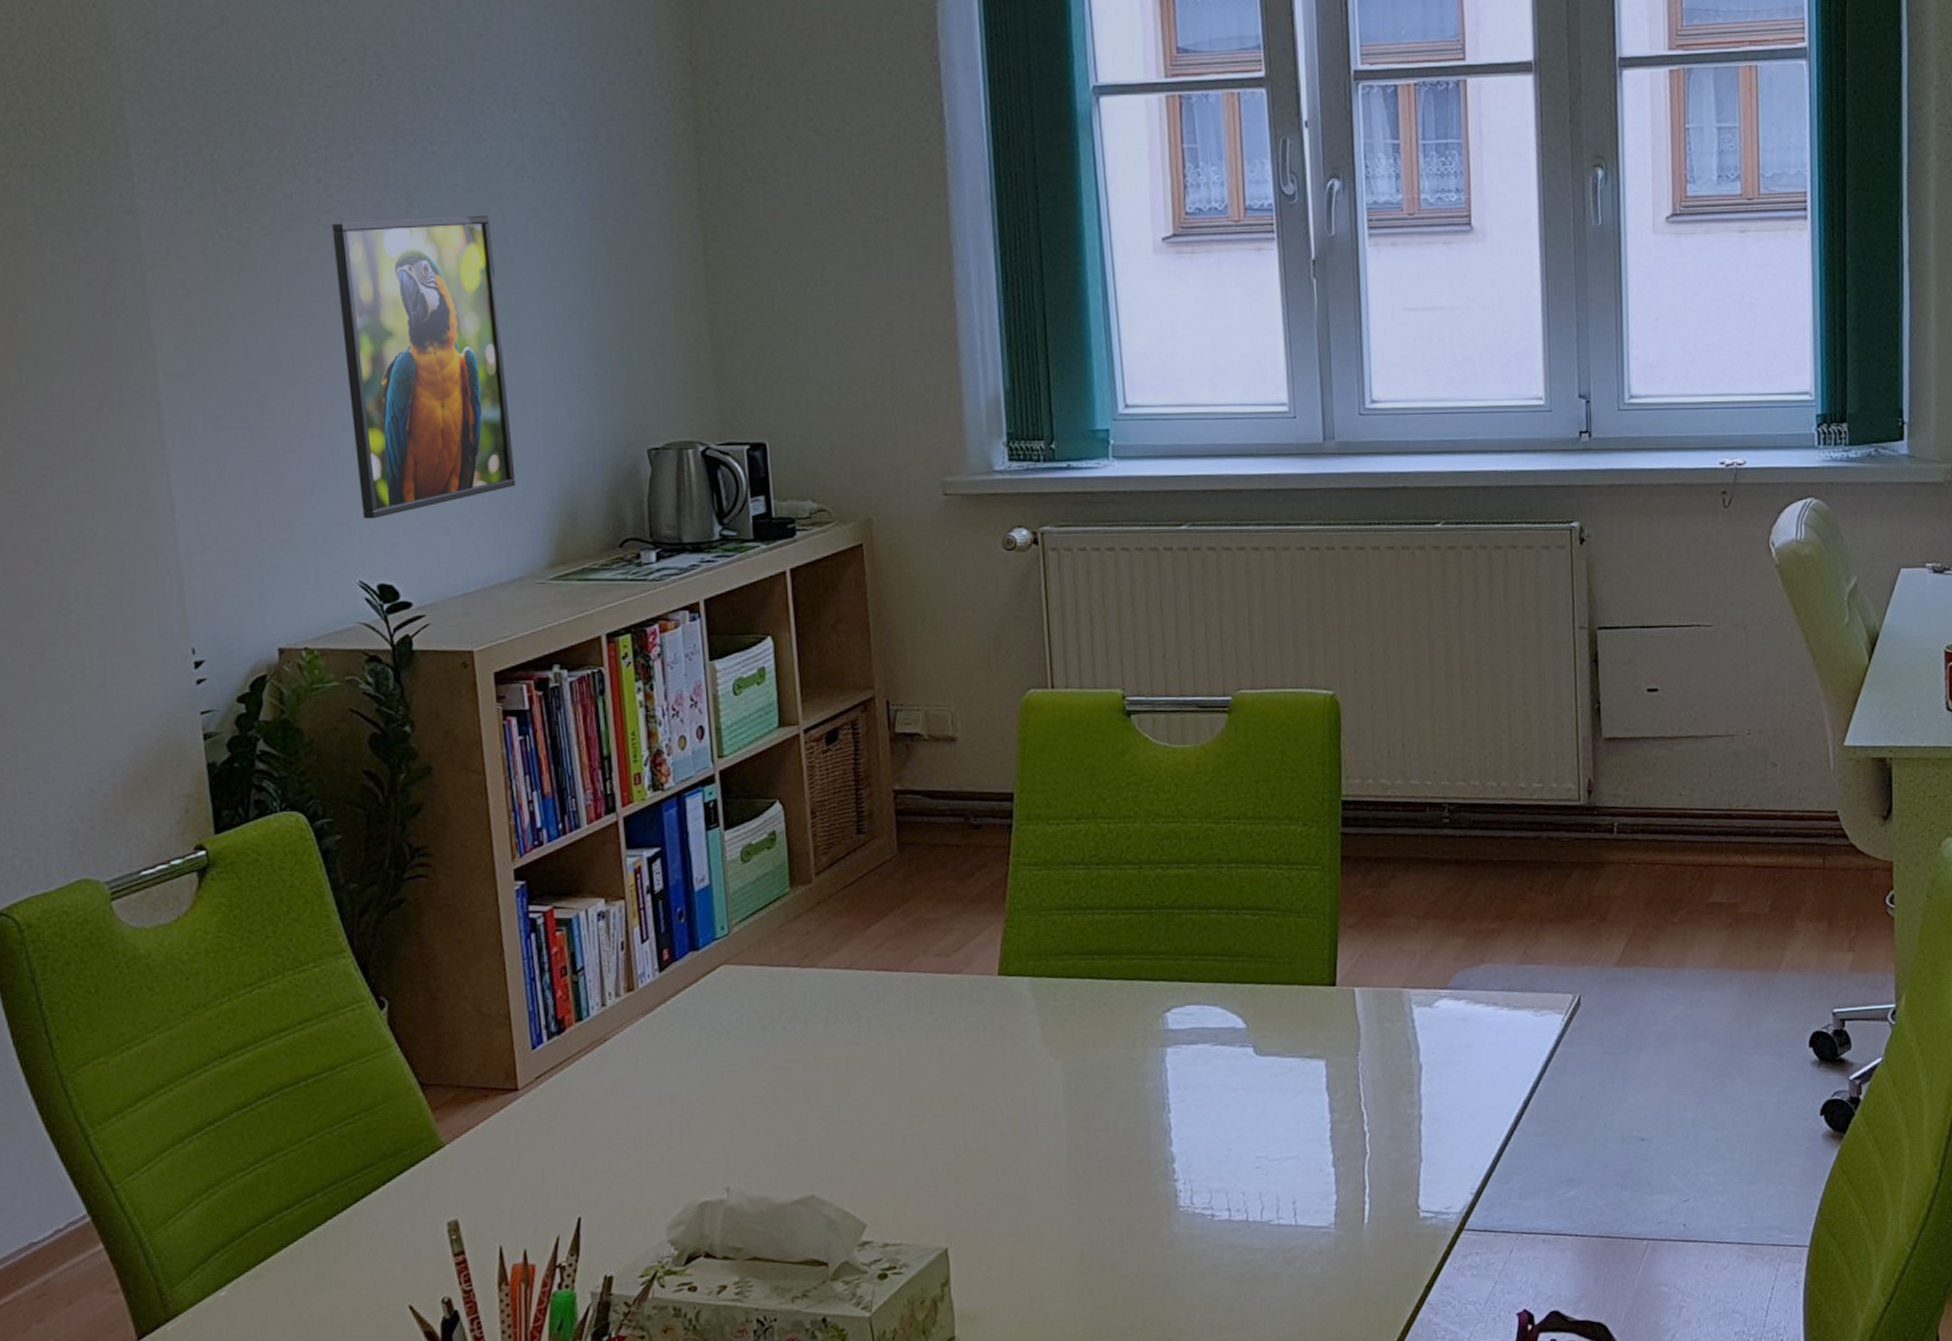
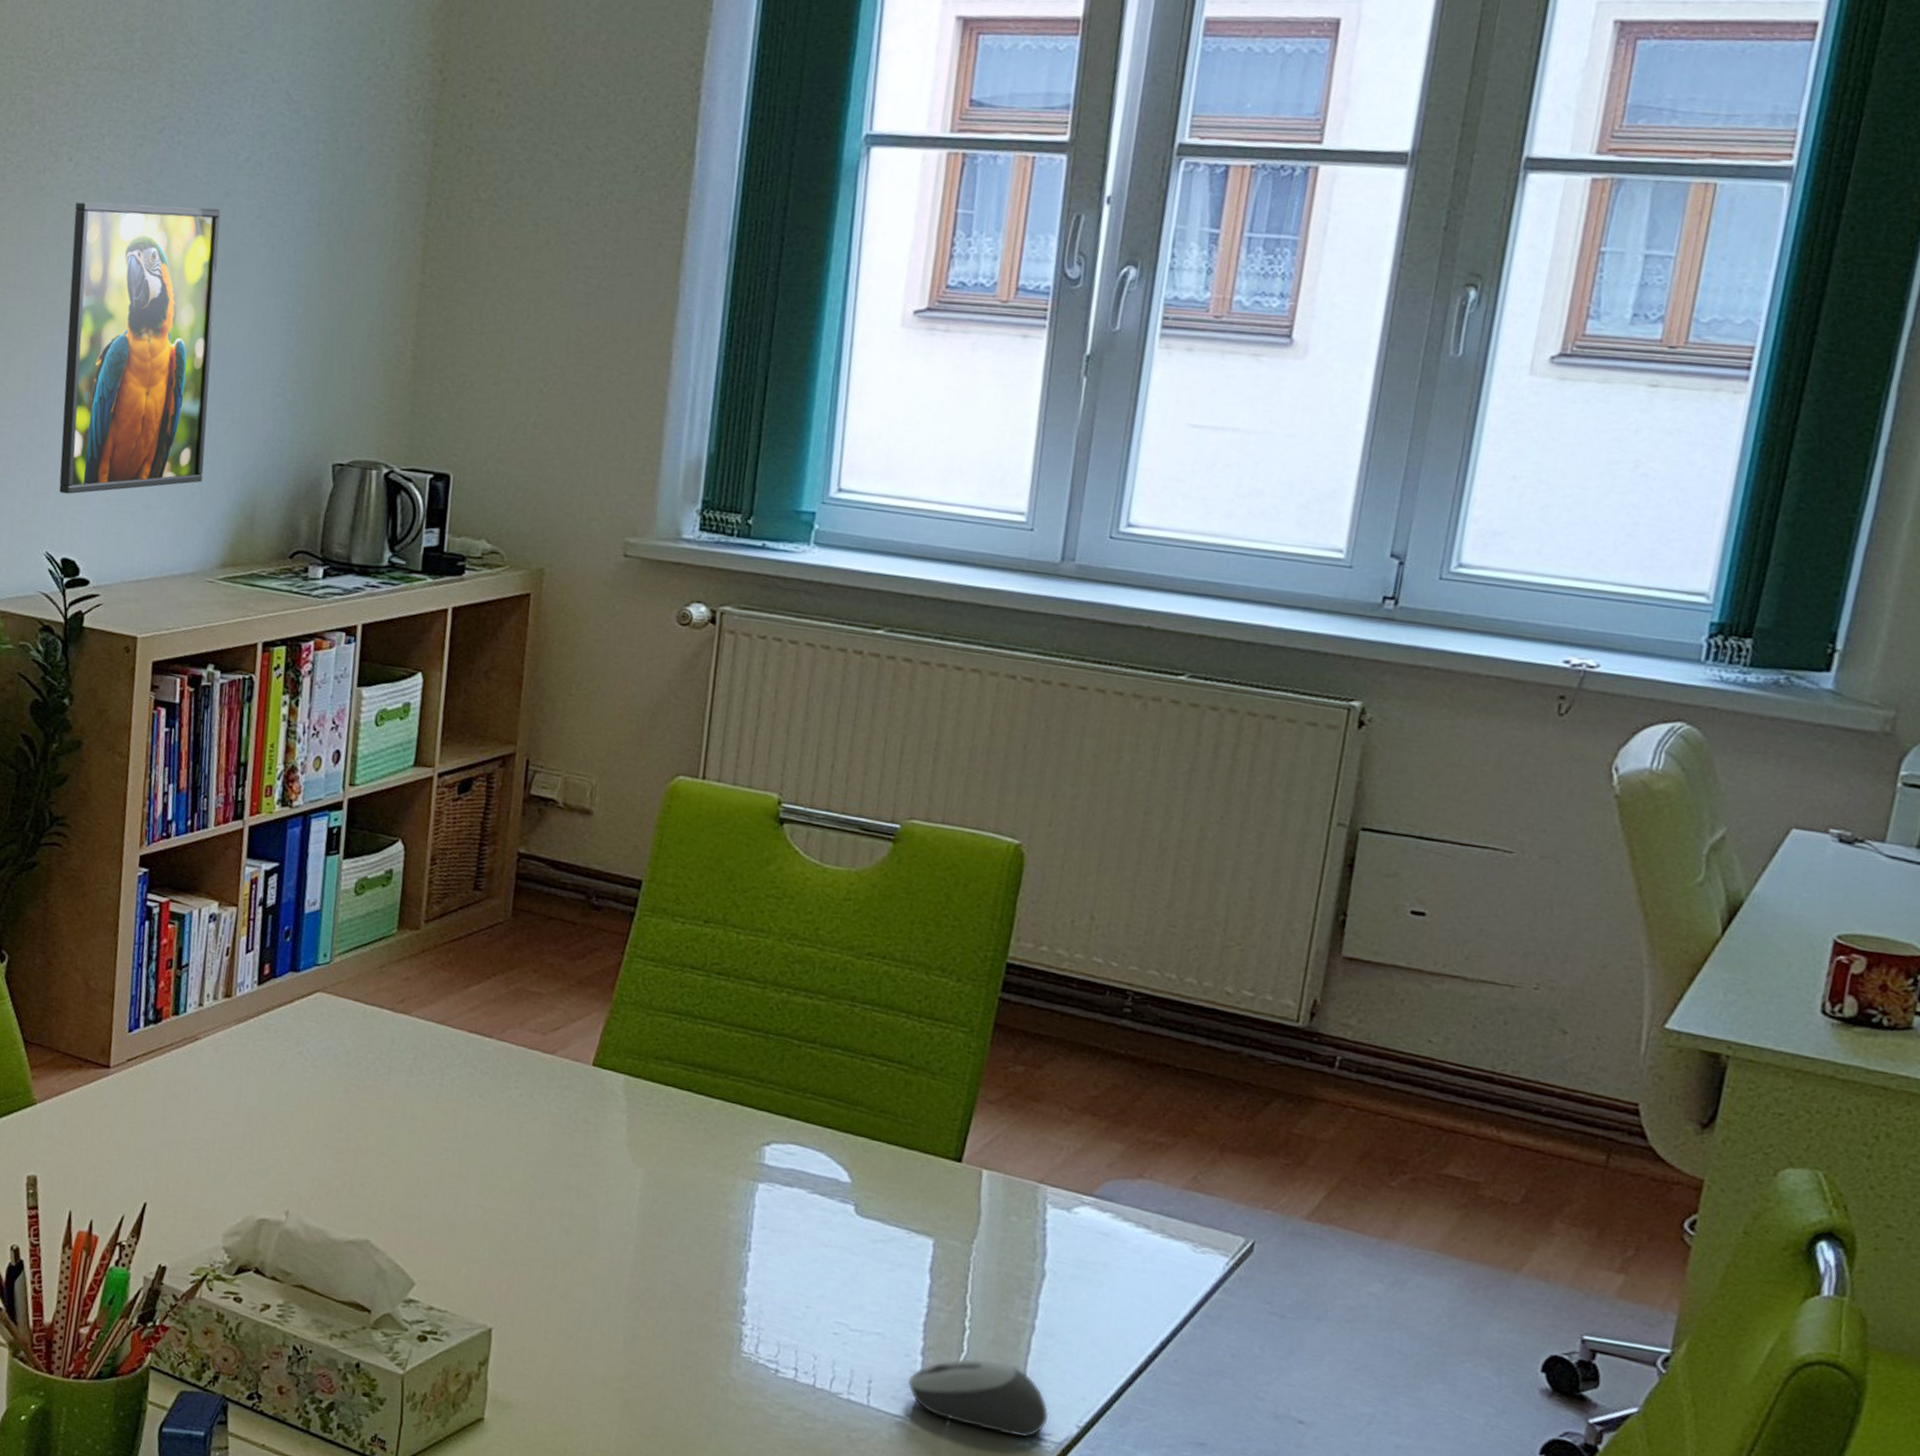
computer mouse: none [1325,1154,1447,1219] -> present [906,1358,1049,1437]

